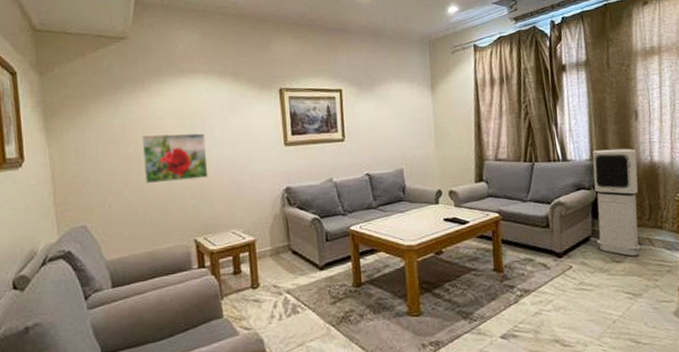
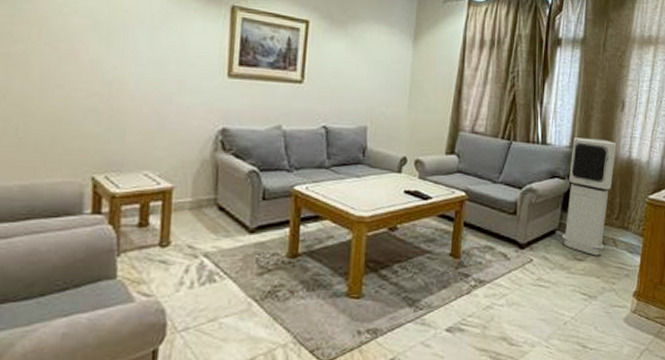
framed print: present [142,133,208,184] -> none [32,33,125,102]

